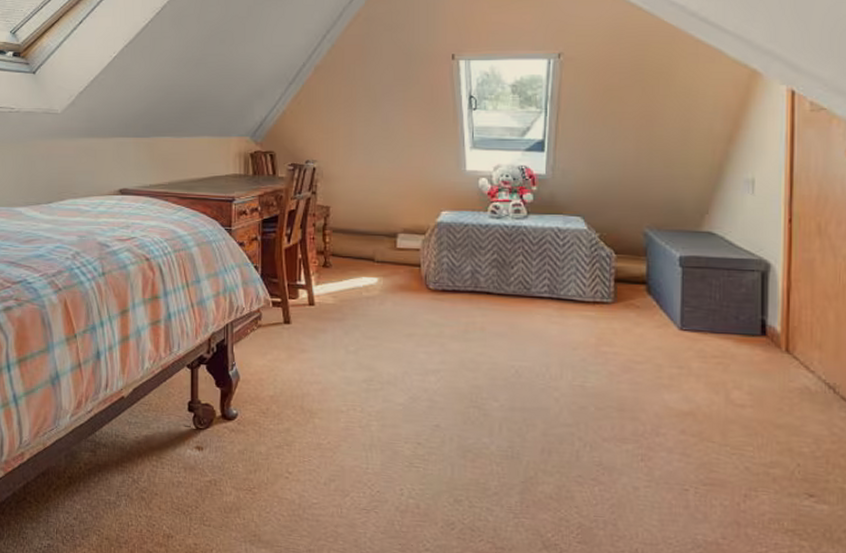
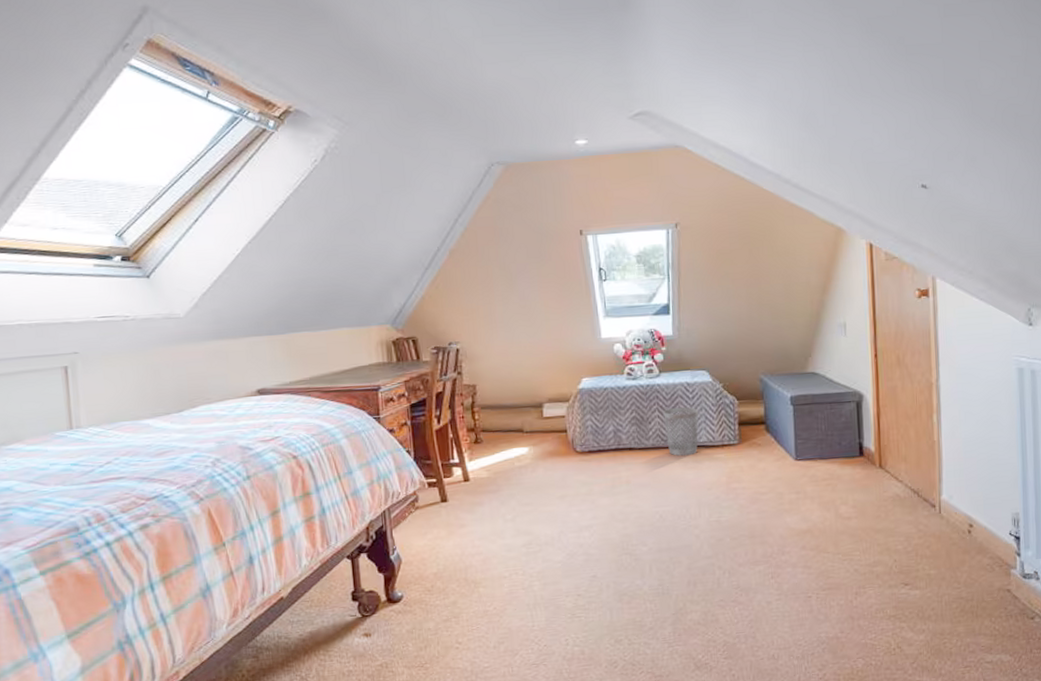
wastebasket: none [528,254,568,309] -> present [663,407,698,456]

